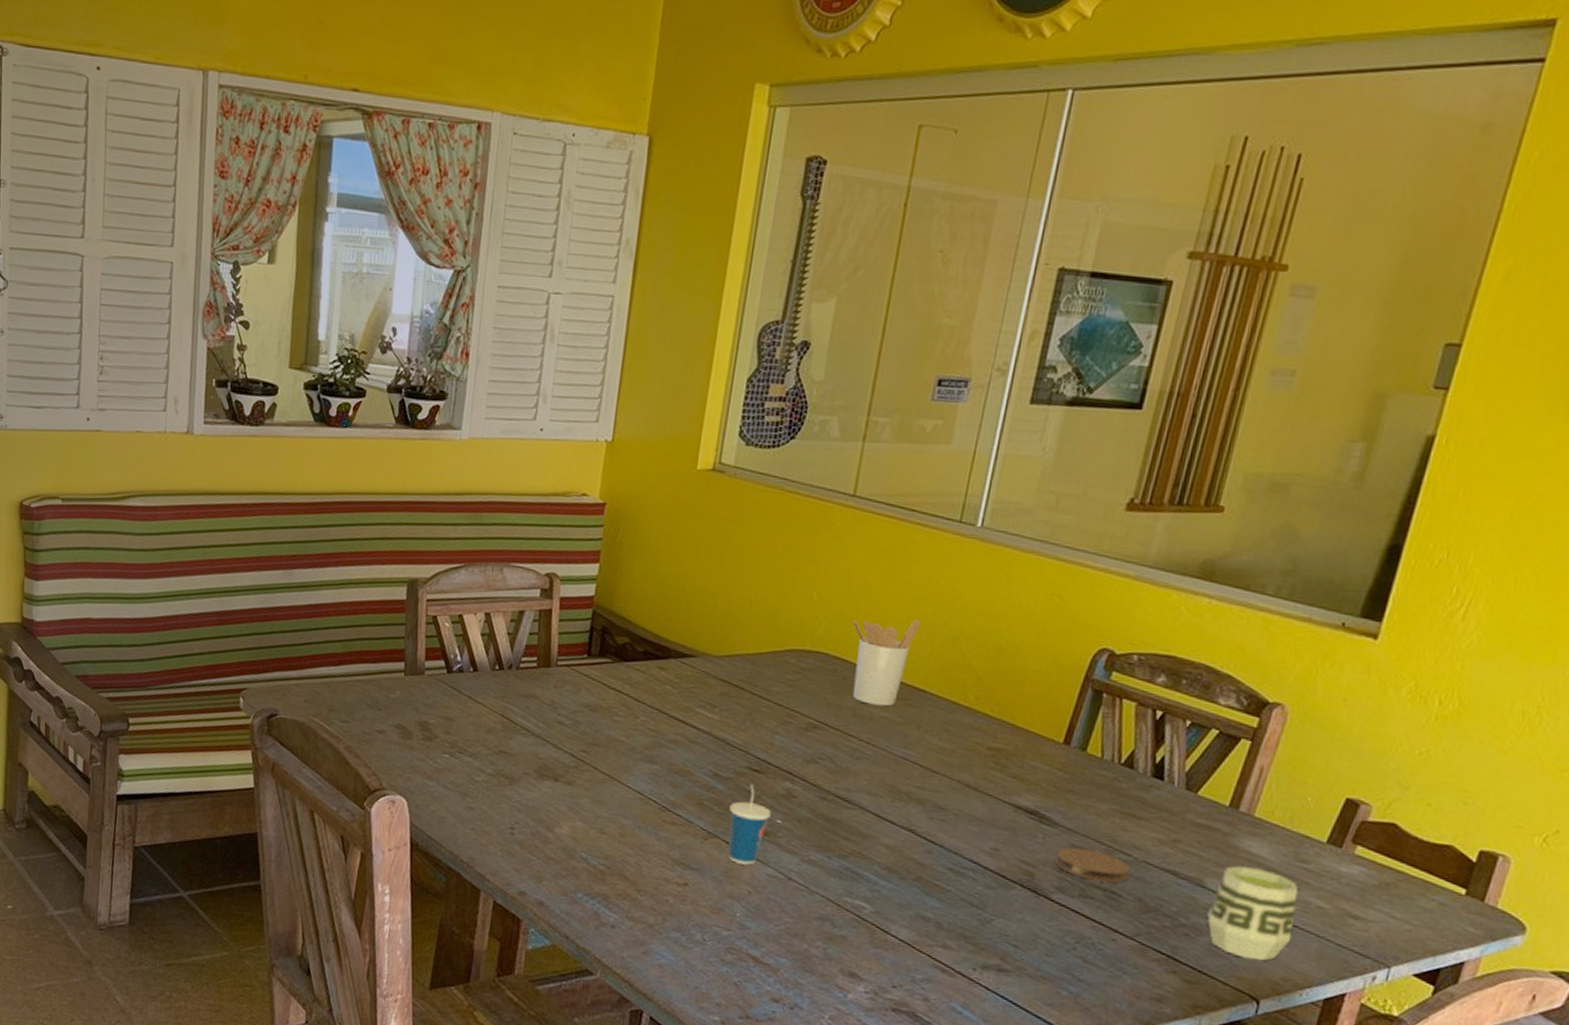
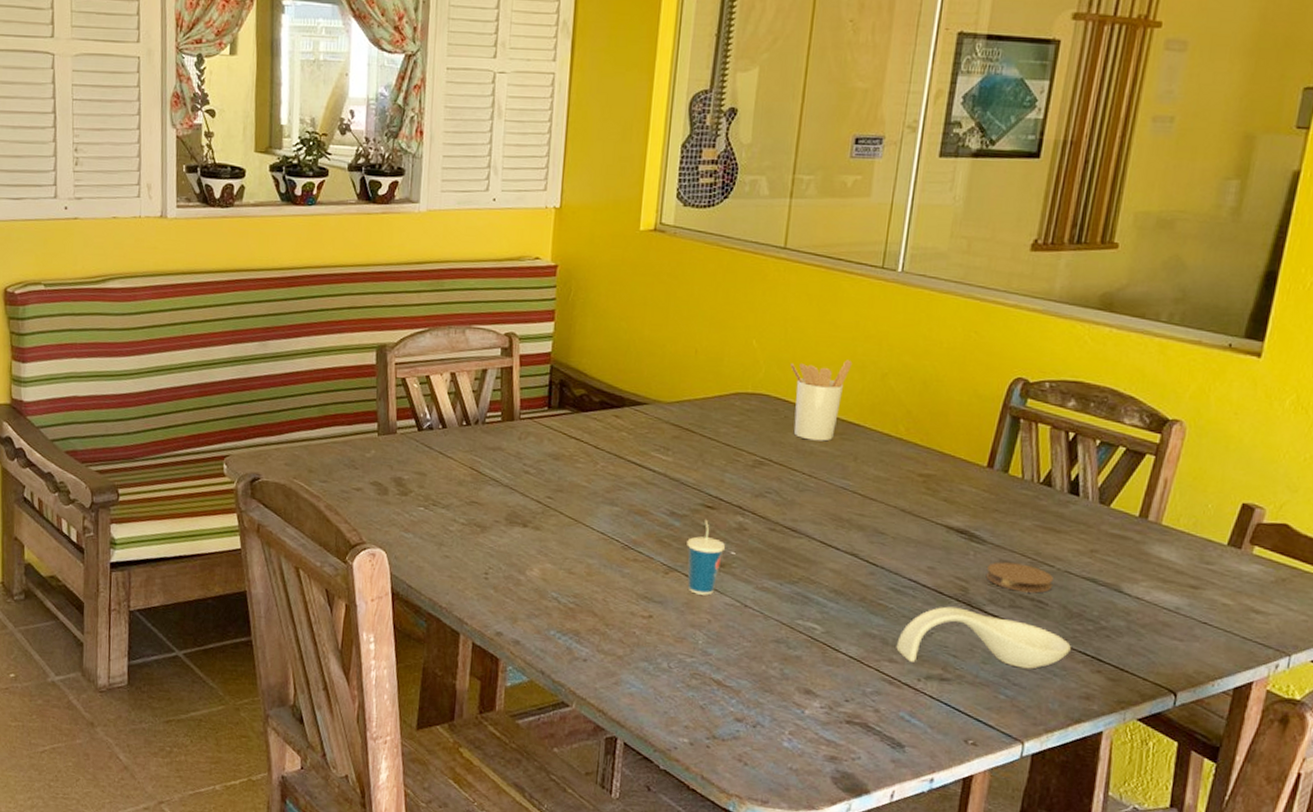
spoon rest: none [951,891,1145,965] -> present [896,606,1071,669]
cup: present [1207,865,1299,962] -> none [1125,570,1205,657]

